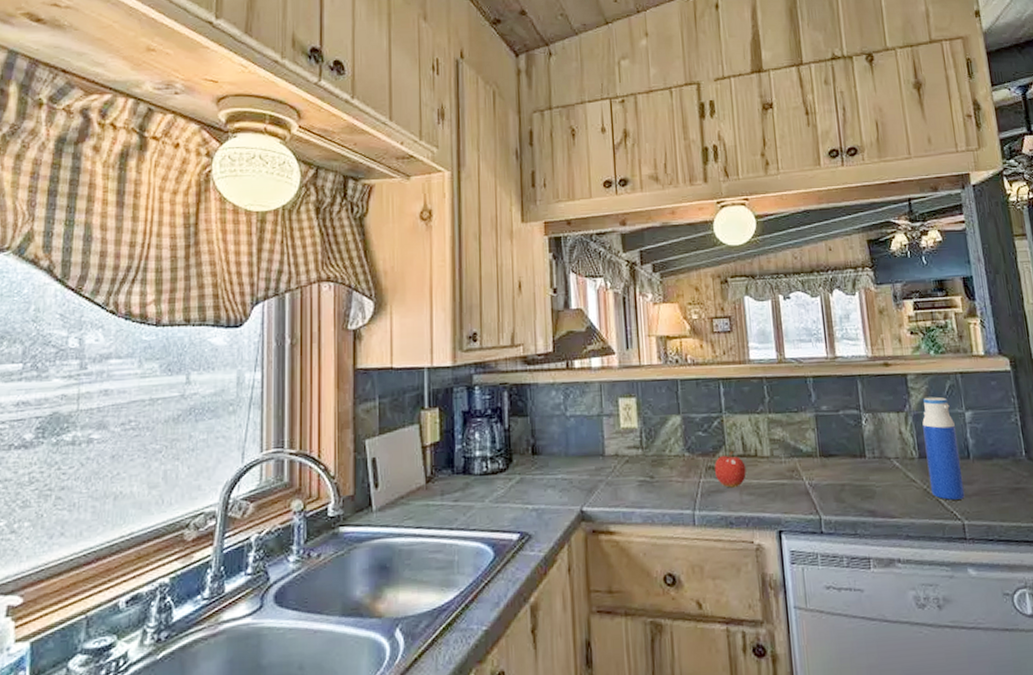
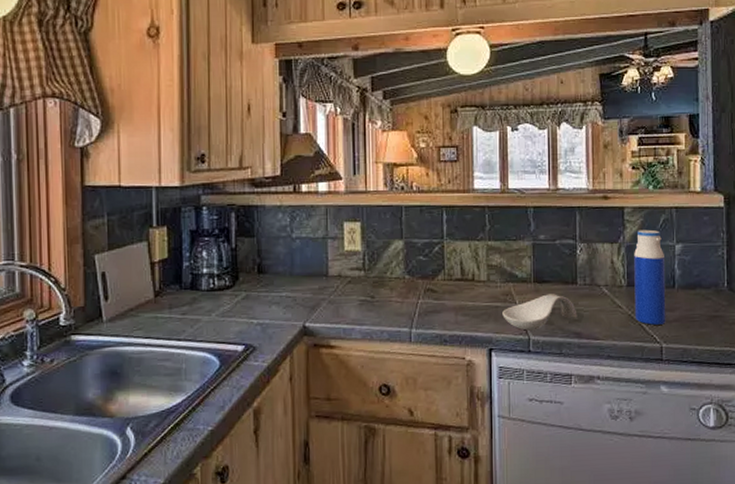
fruit: present [714,451,746,488] -> none [432,275,463,309]
spoon rest: none [789,468,870,510] -> present [502,294,577,331]

